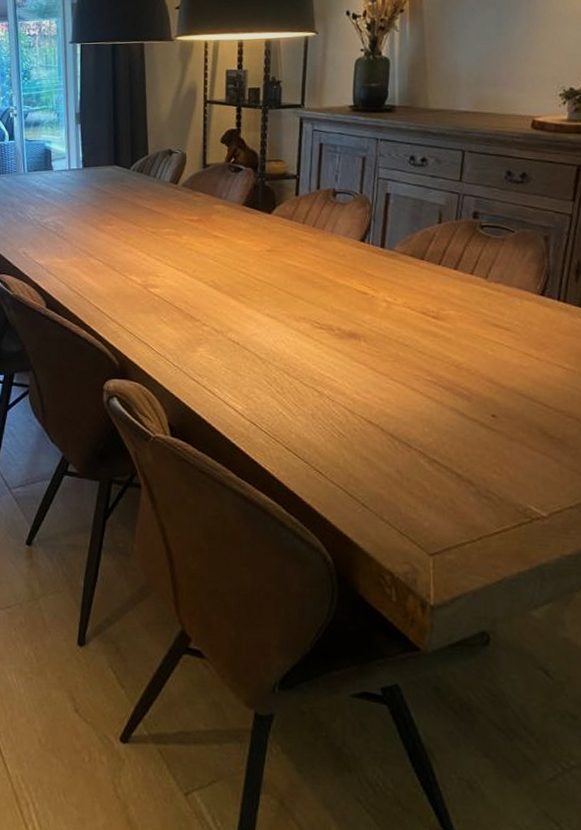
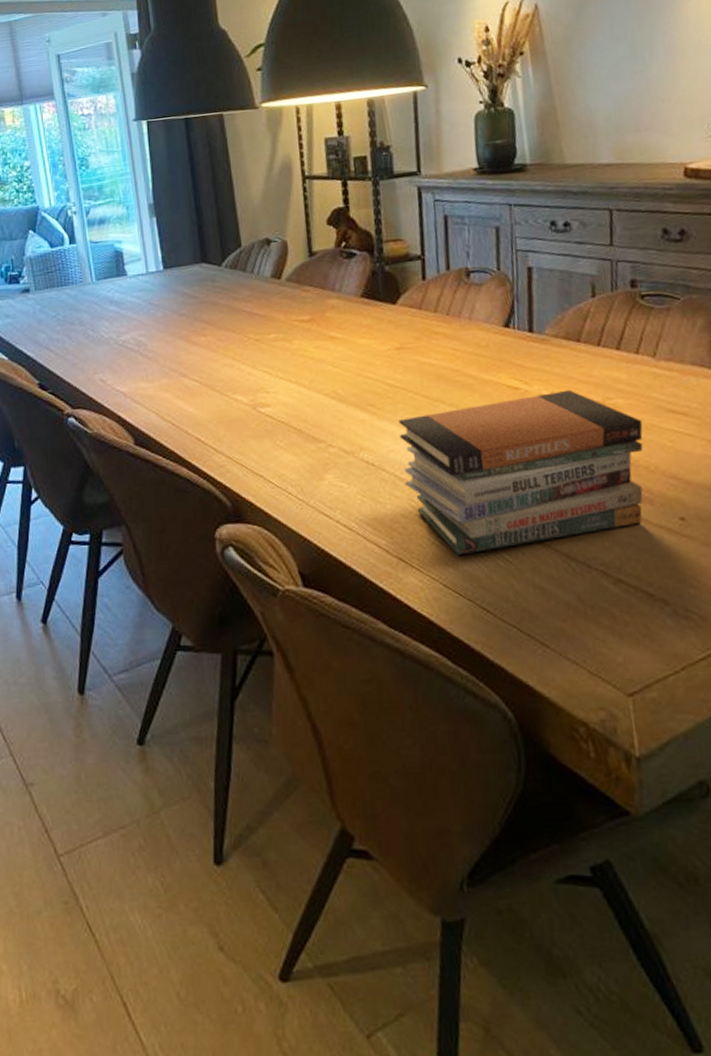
book stack: none [263,298,469,426] -> present [398,389,643,556]

